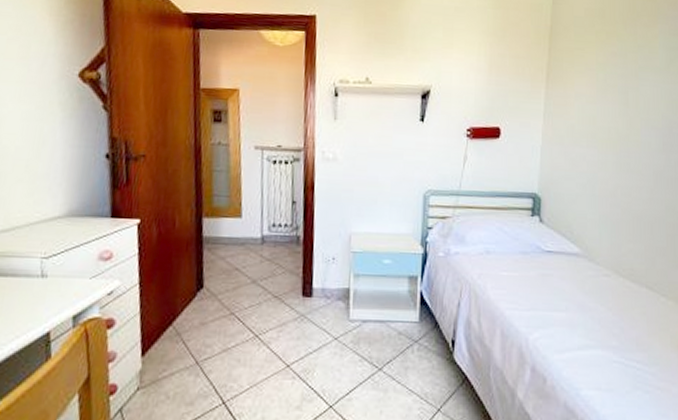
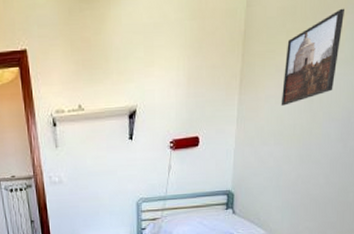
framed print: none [592,17,656,106] -> present [281,8,346,106]

